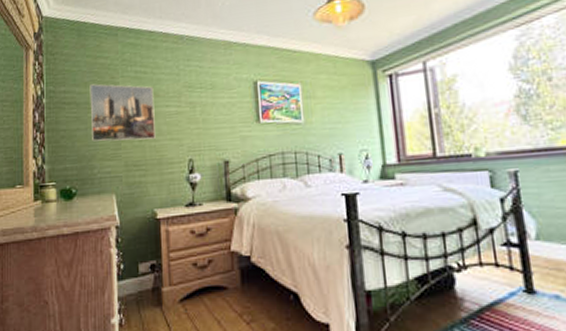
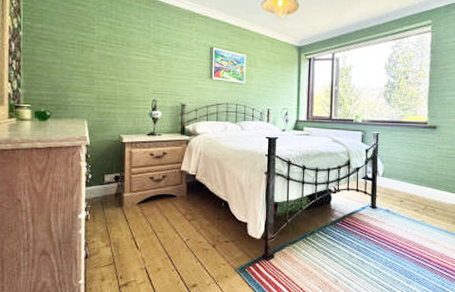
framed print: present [89,84,156,142] -> none [66,26,126,80]

